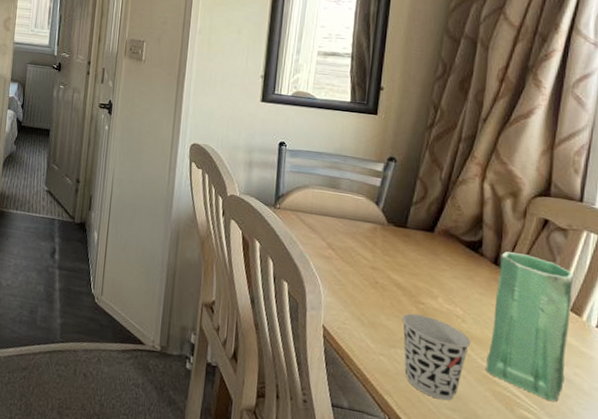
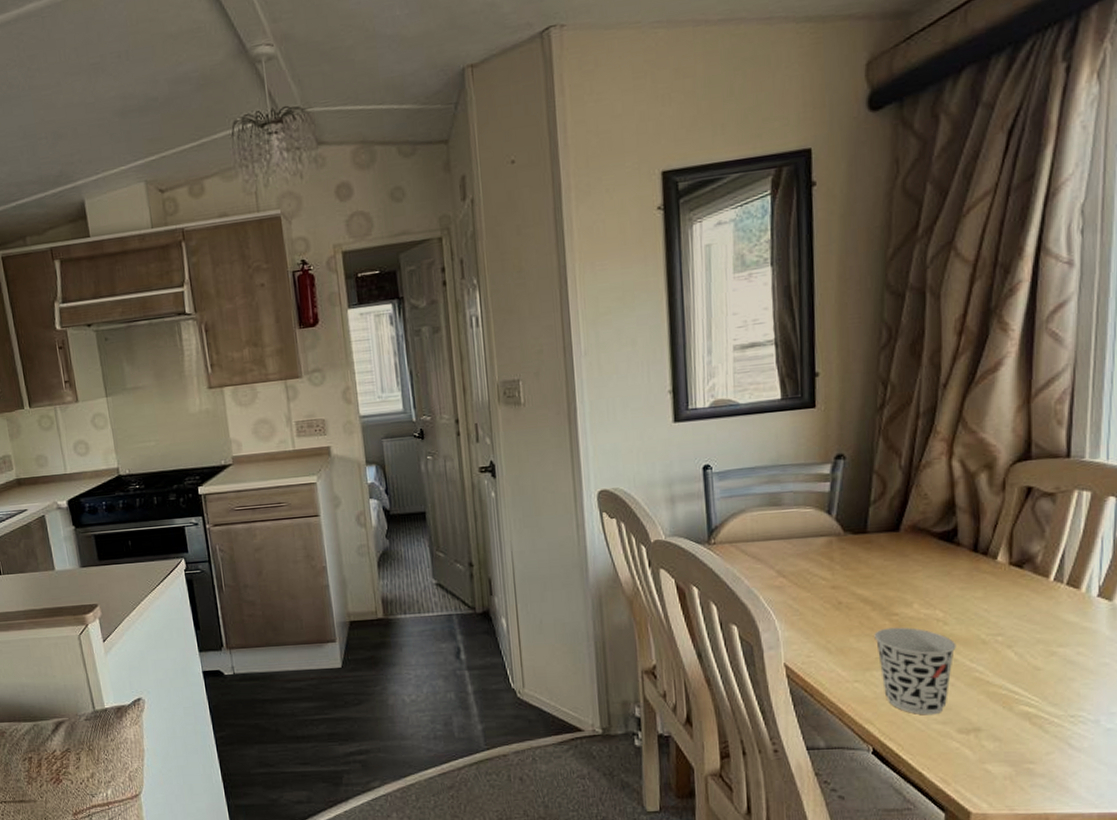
vase: present [486,251,573,402] -> none [976,532,1067,689]

